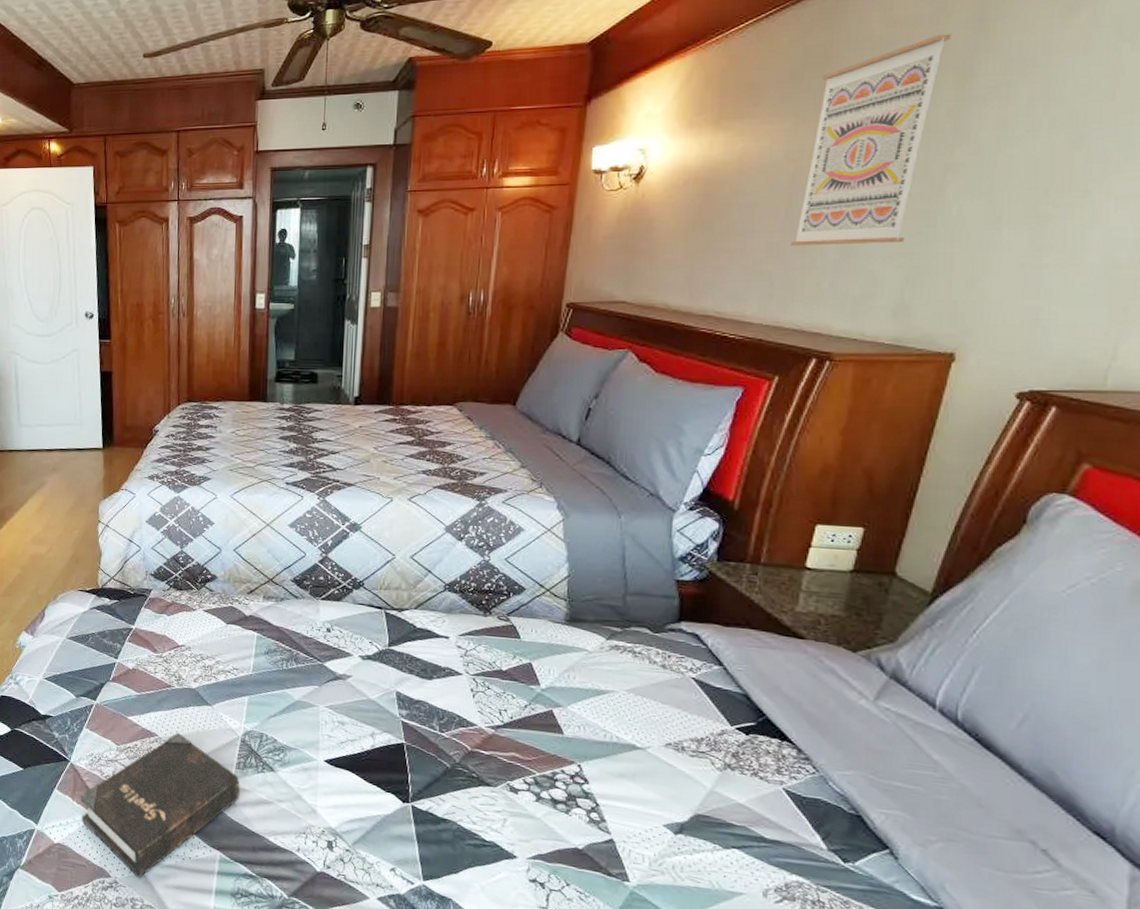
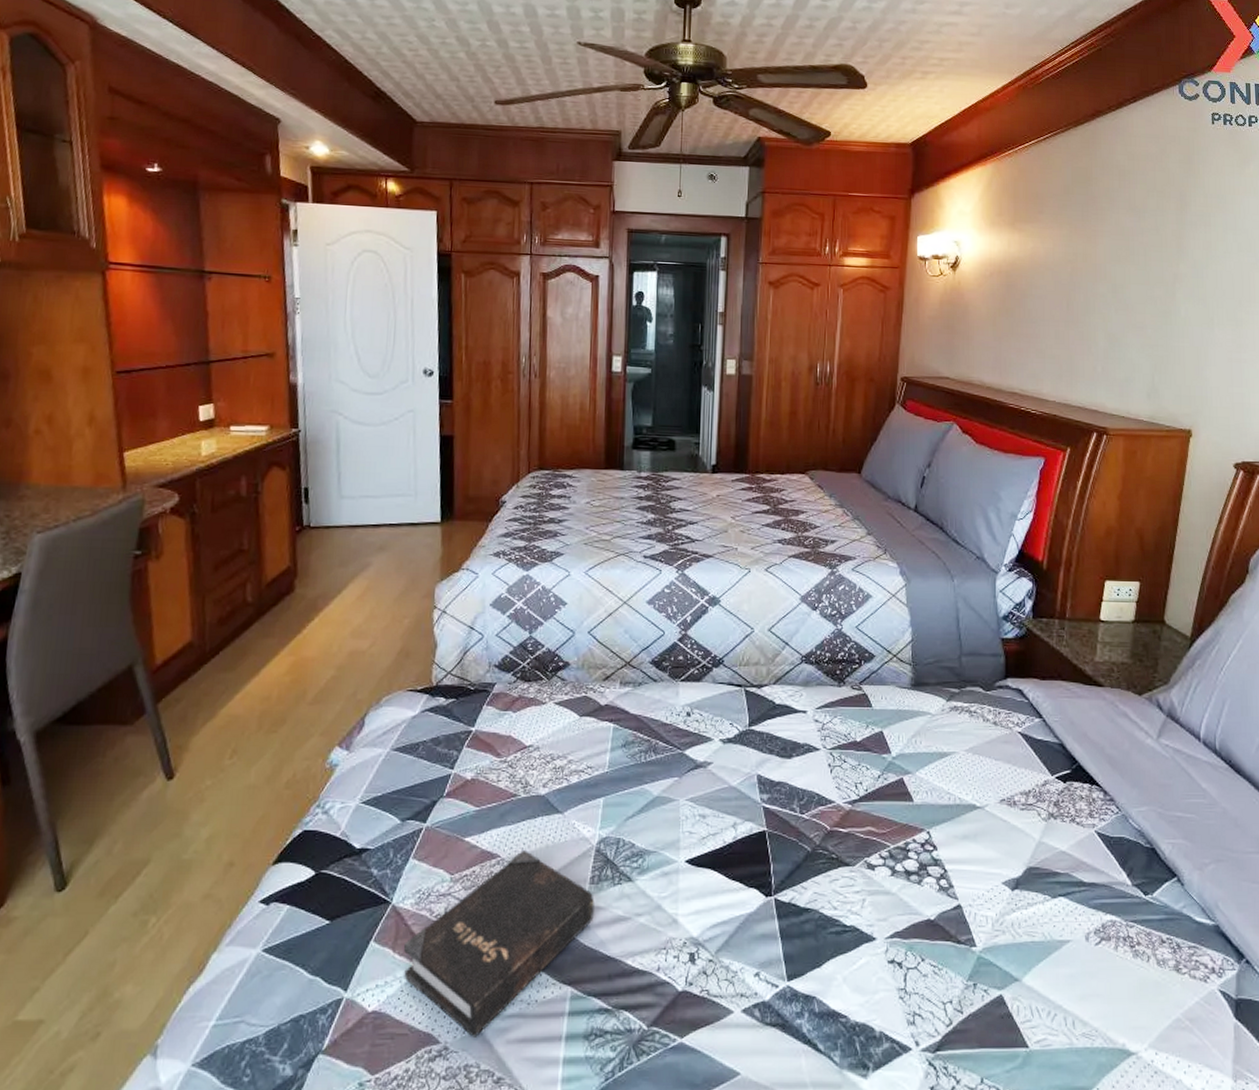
wall art: present [790,34,952,246] -> none [1072,170,1171,336]

